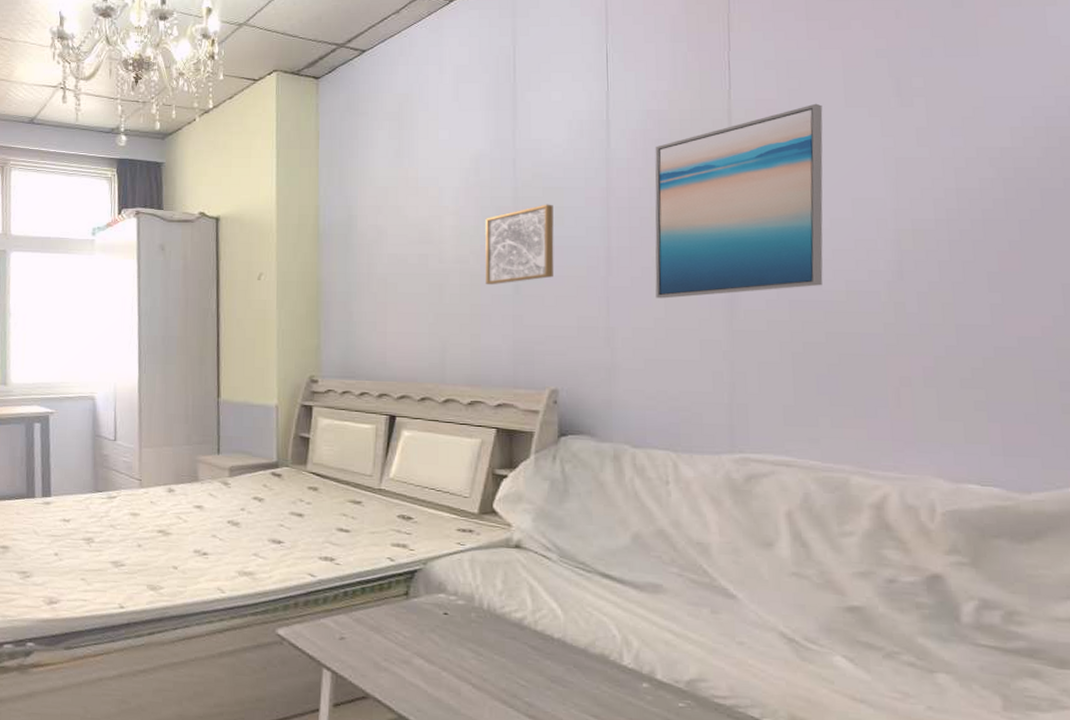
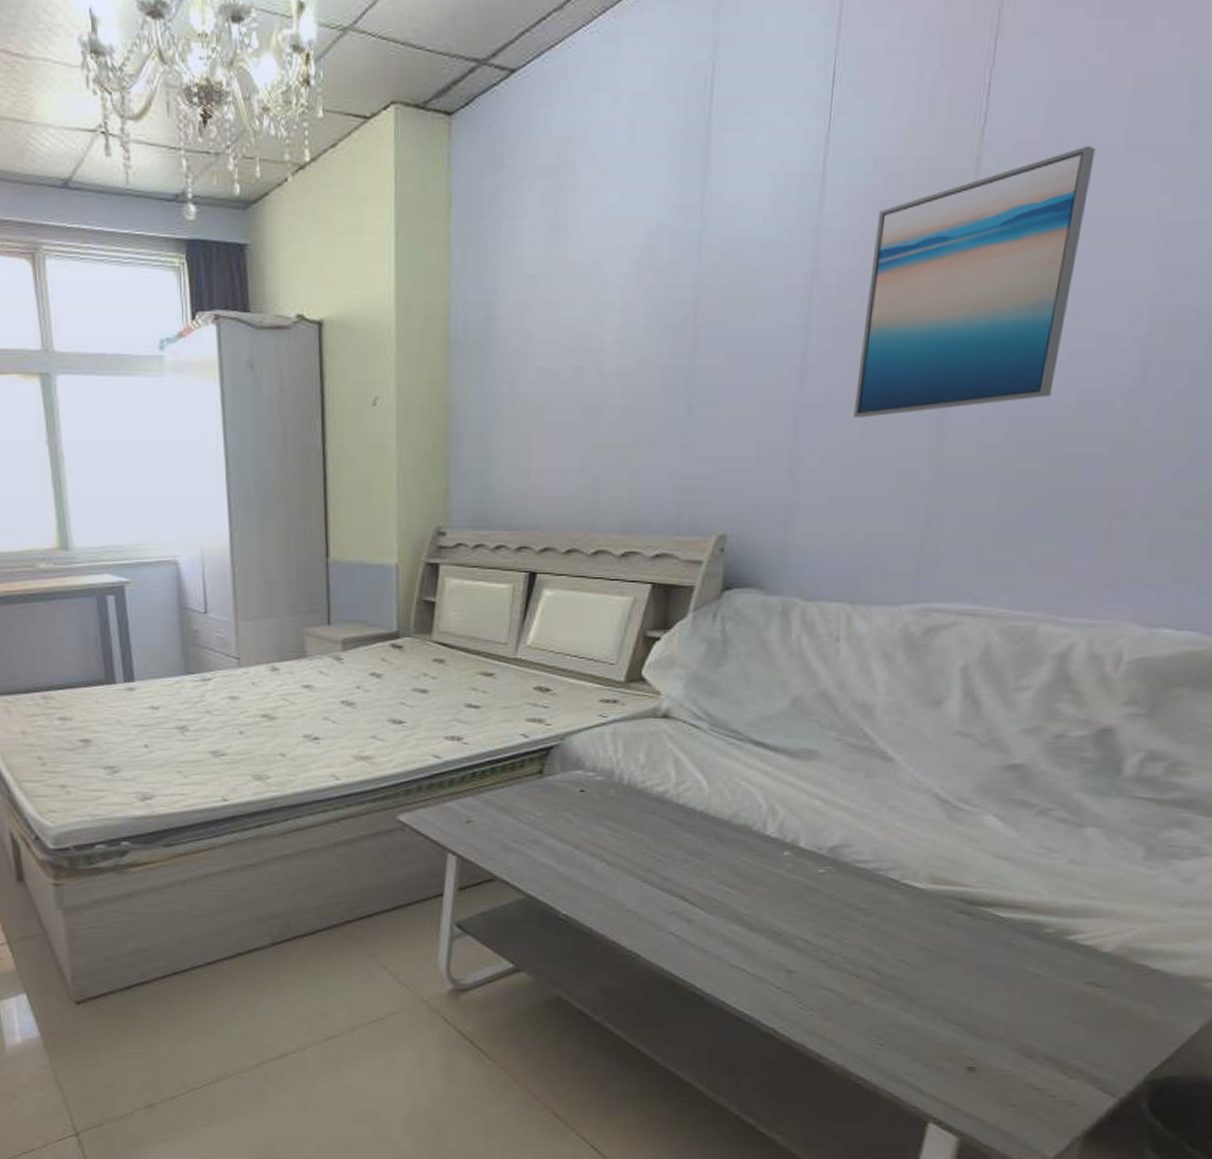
wall art: present [485,204,554,285] -> none [652,294,743,406]

